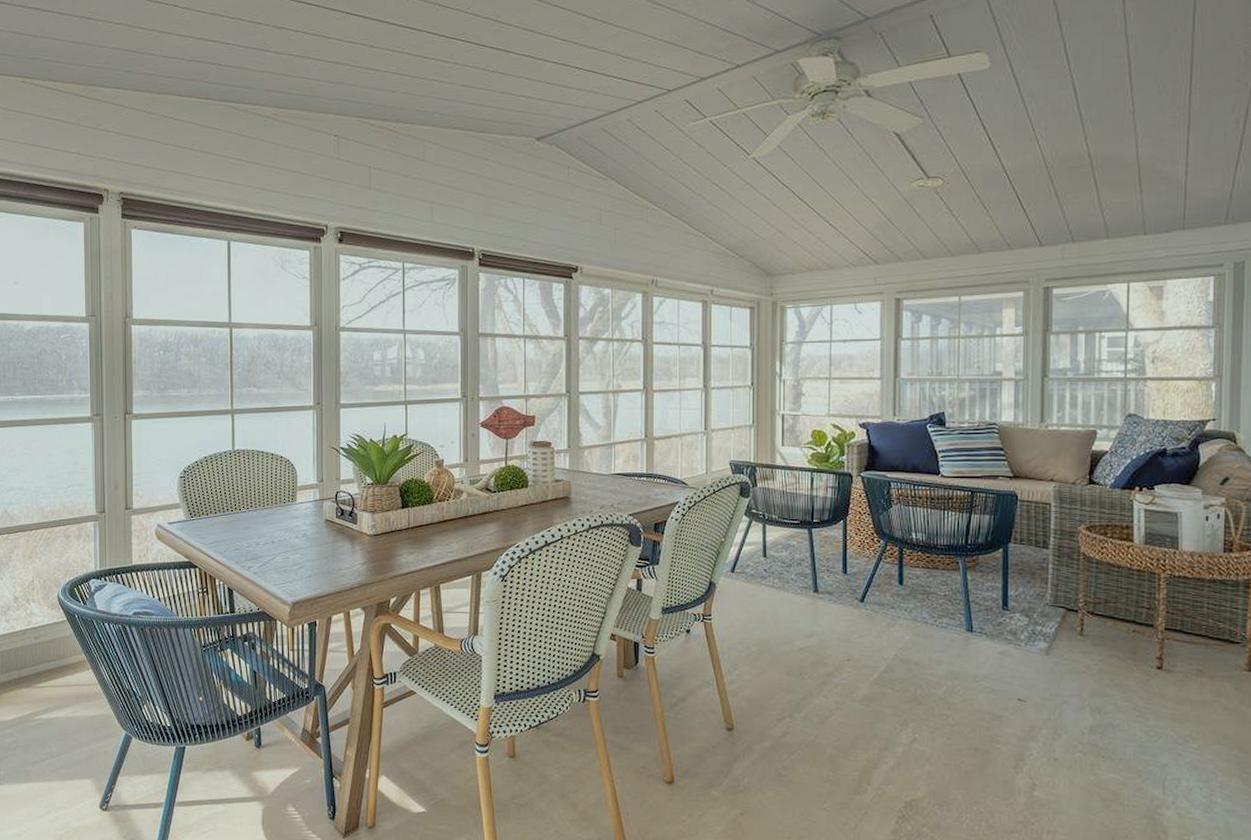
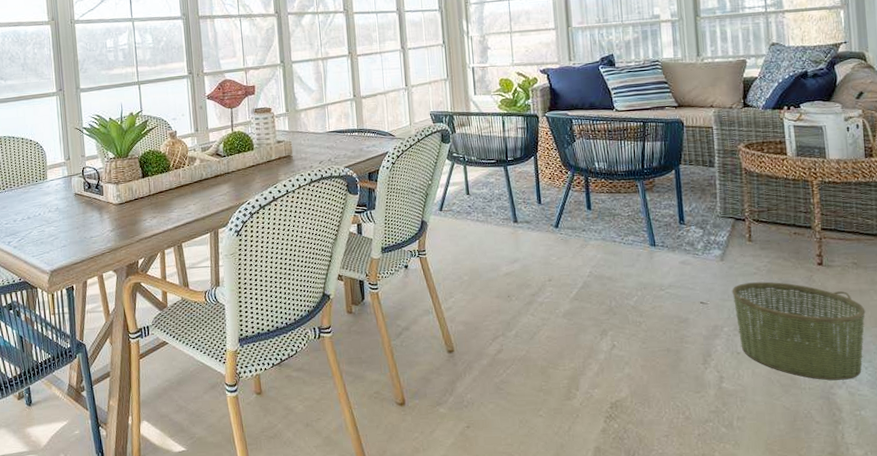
basket: none [1055,682,1207,800] -> present [732,281,866,380]

